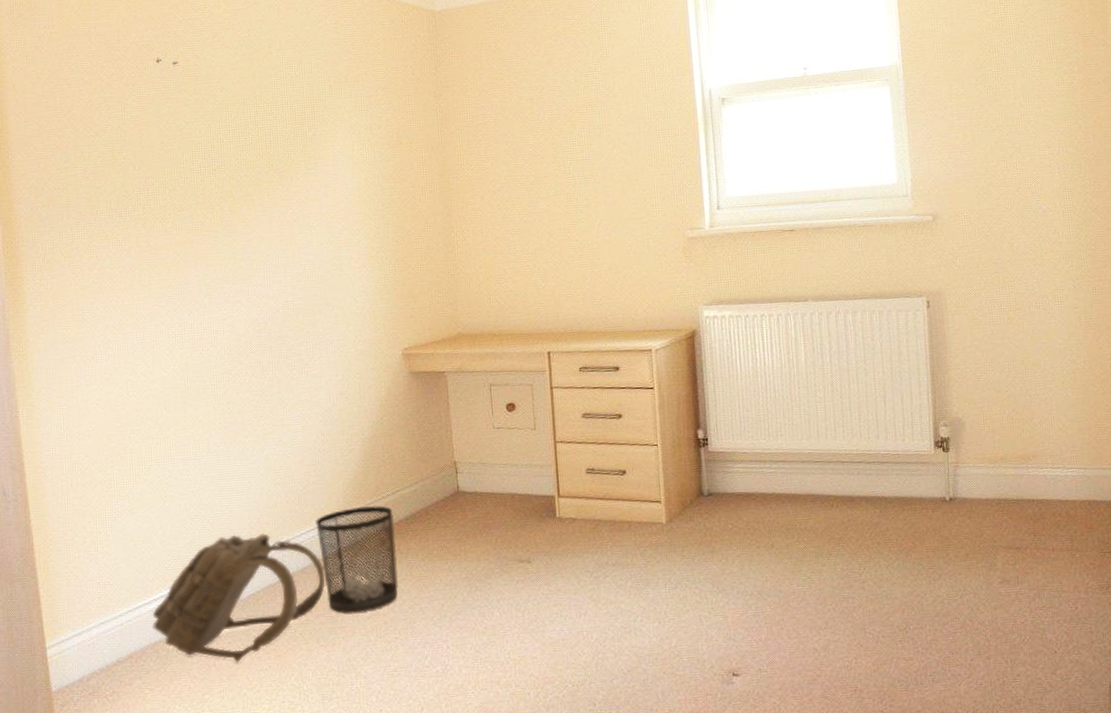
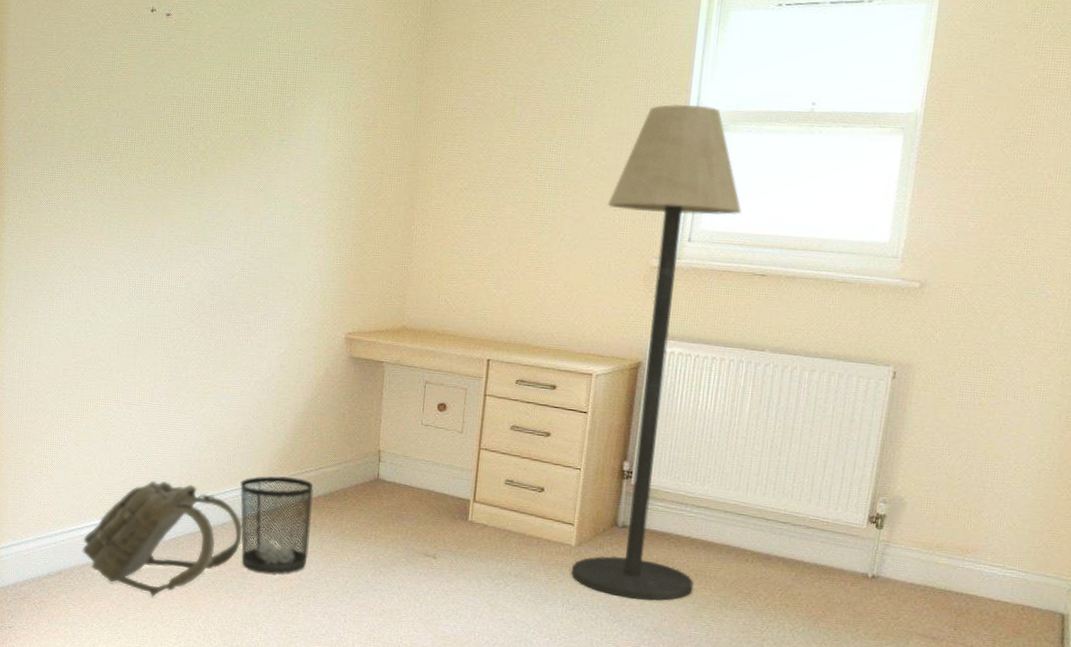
floor lamp: none [636,82,787,567] -> present [572,104,741,601]

